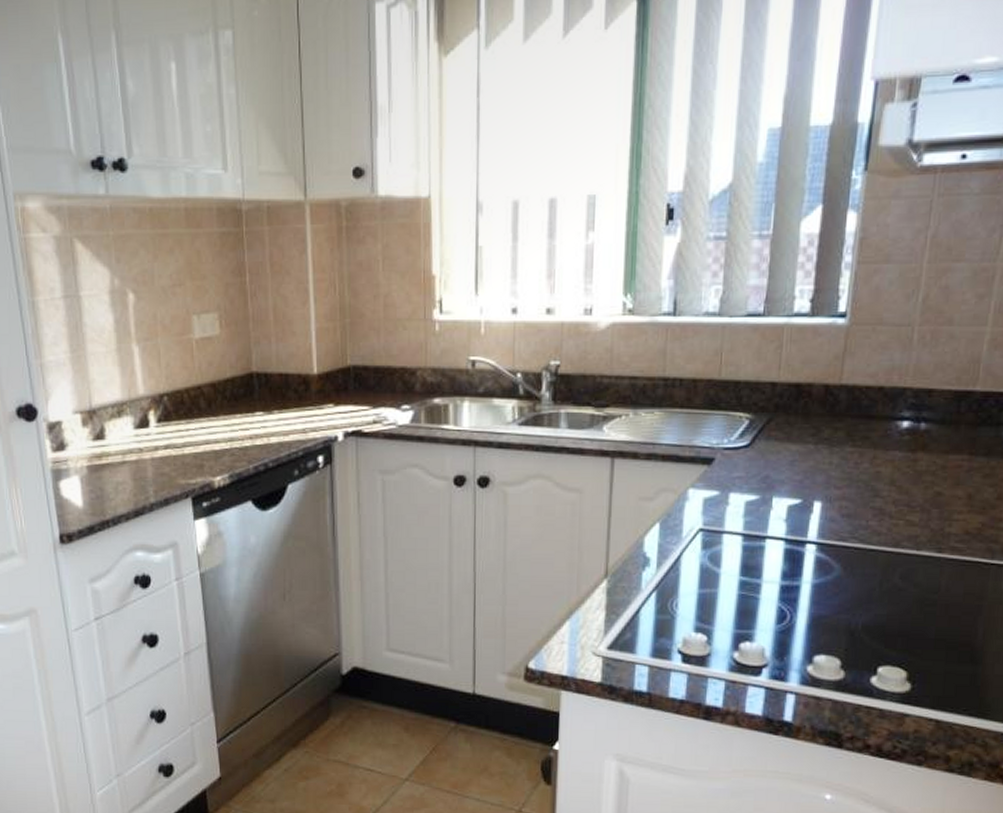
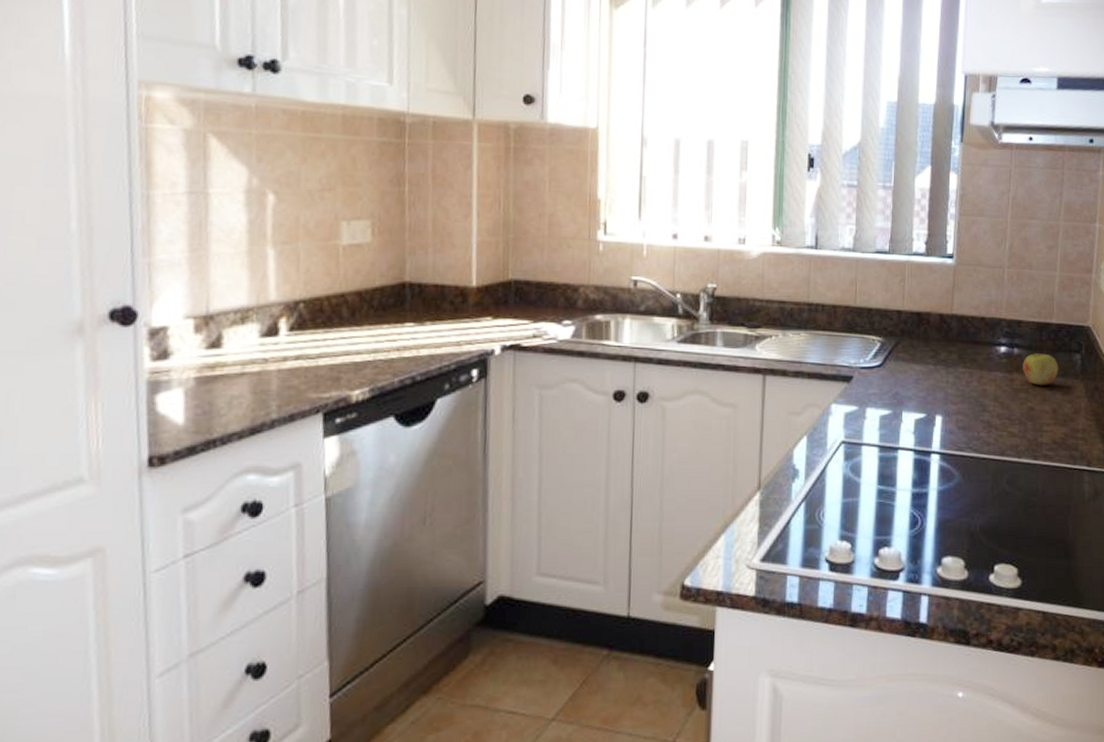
apple: none [931,428,981,466] -> present [1023,353,1059,385]

